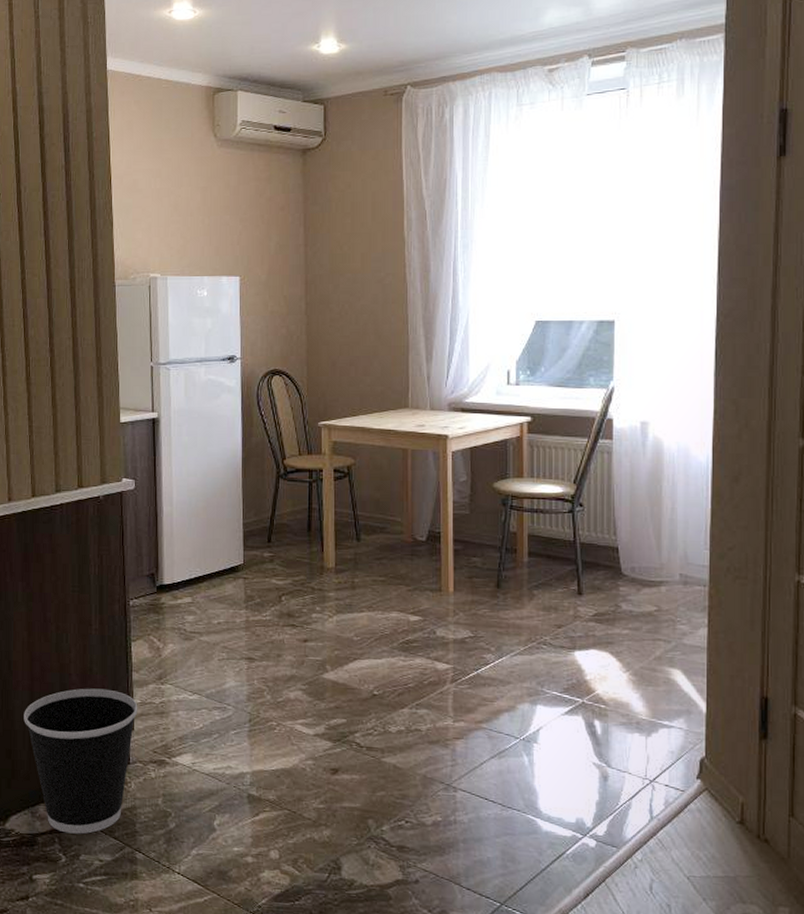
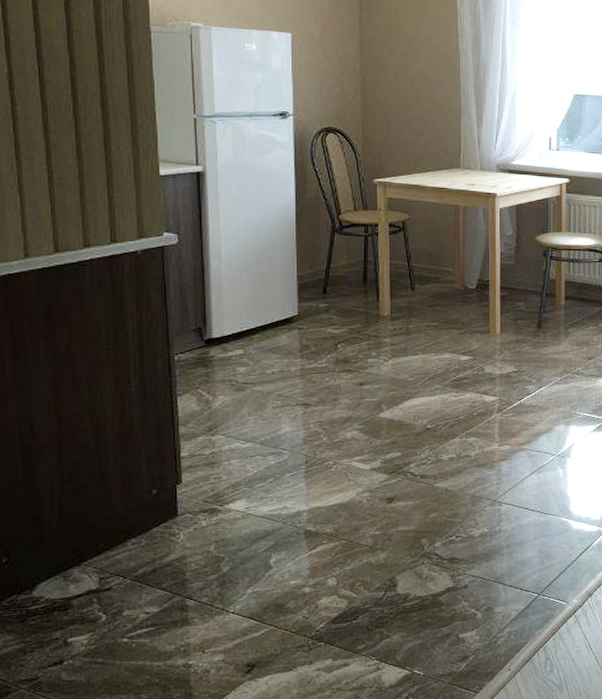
wastebasket: present [24,688,138,834] -> none [51,445,186,592]

